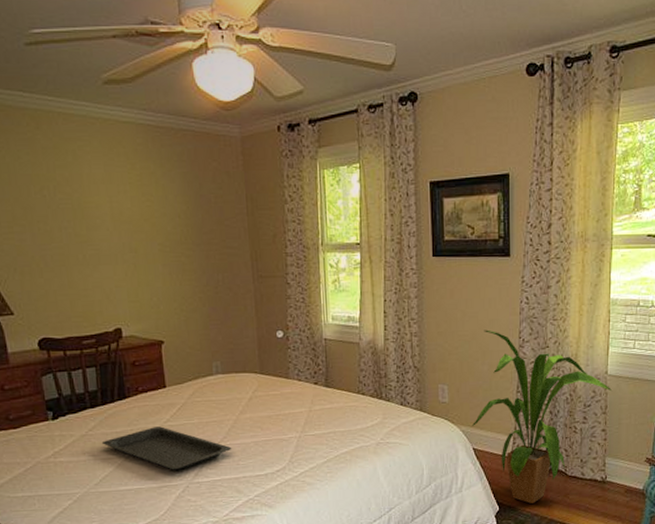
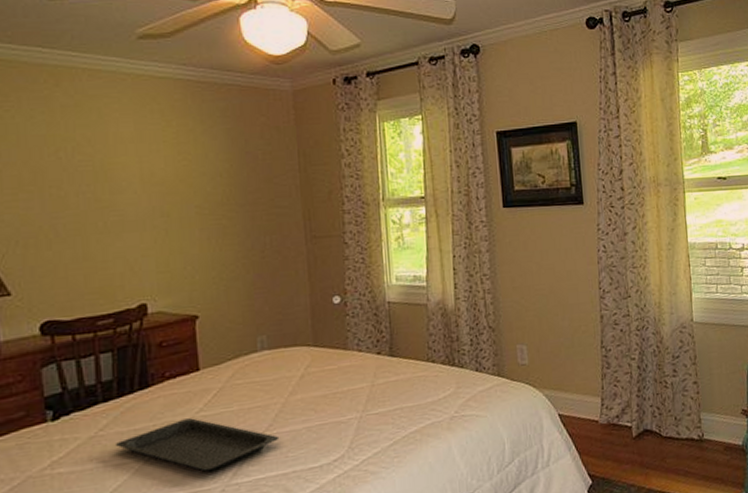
house plant: present [471,329,612,504] -> none [555,282,699,473]

